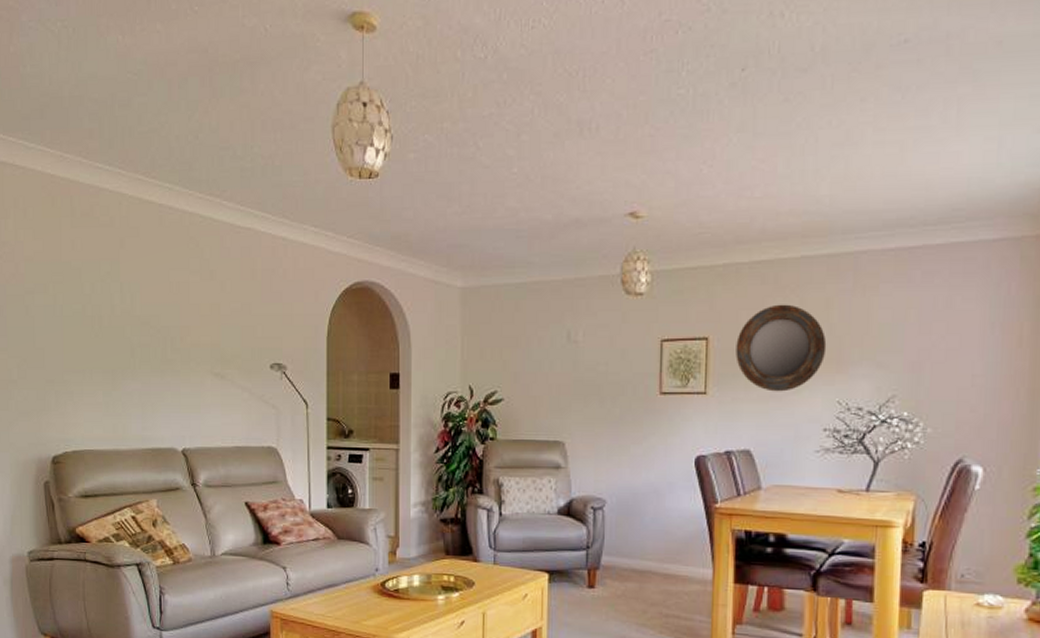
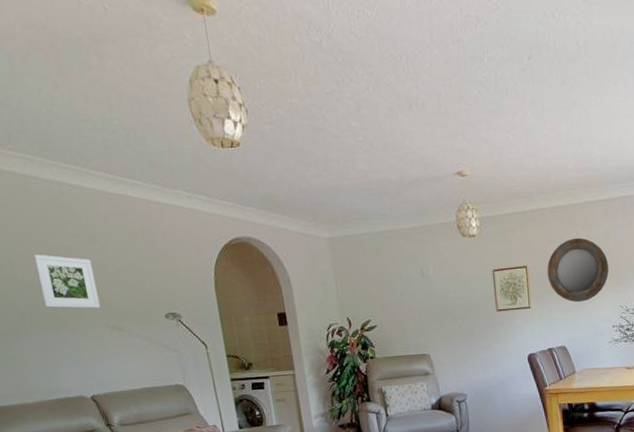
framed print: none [153,288,208,352] -> present [32,254,101,309]

